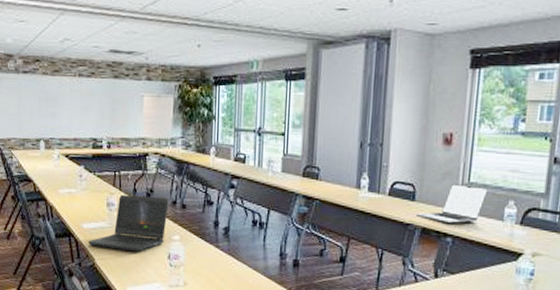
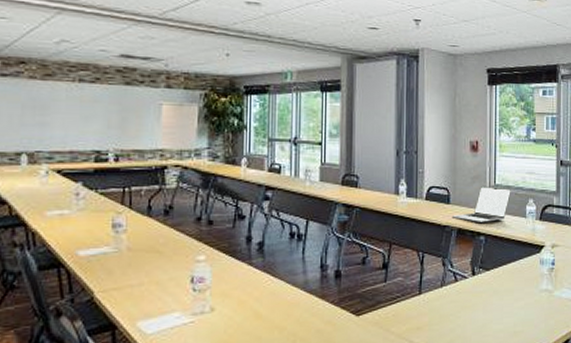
laptop computer: present [88,194,169,252] -> none [85,213,192,279]

